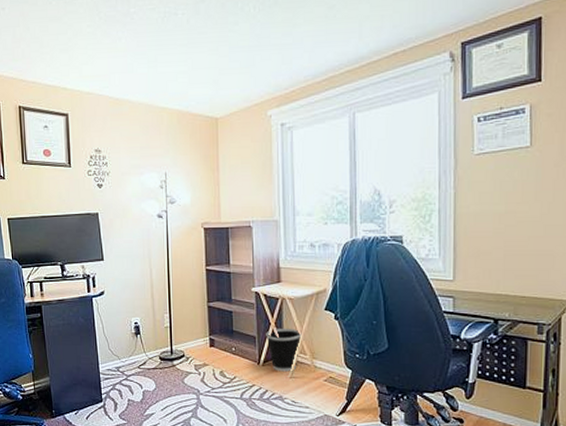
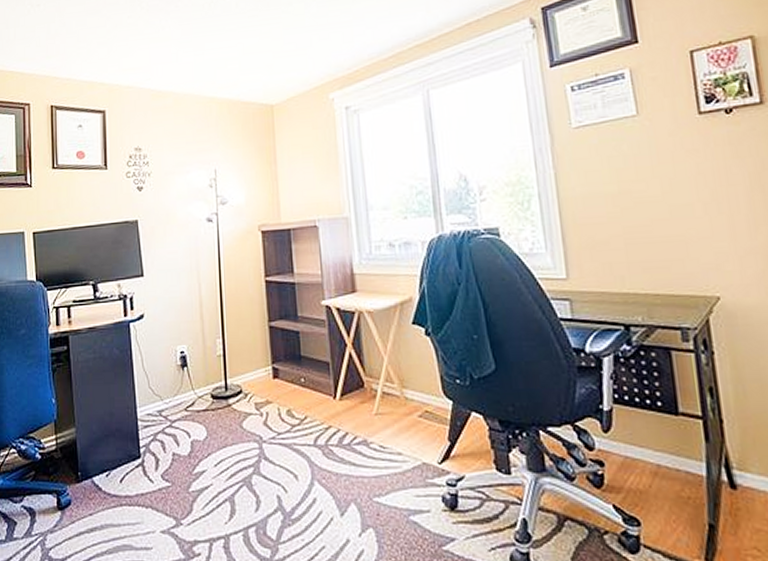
wastebasket: present [266,328,302,372] -> none [342,349,386,407]

